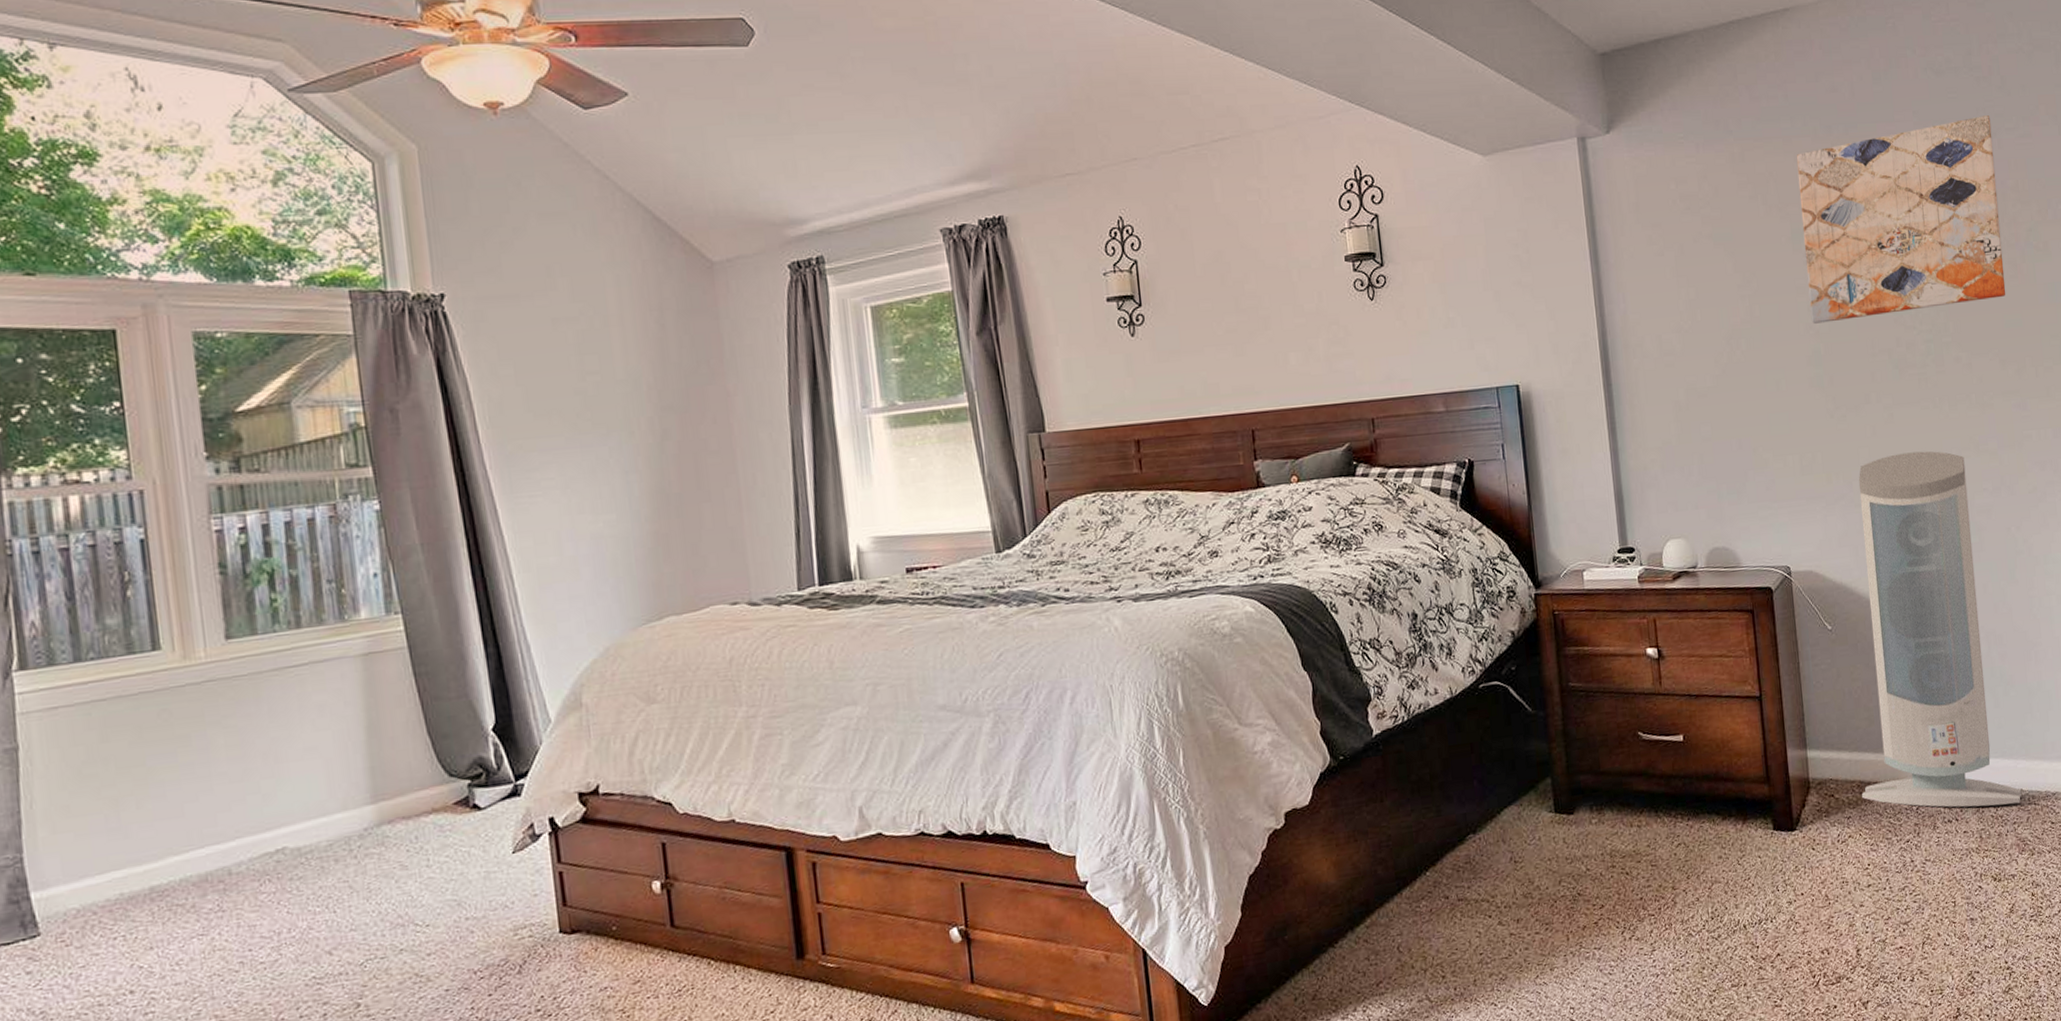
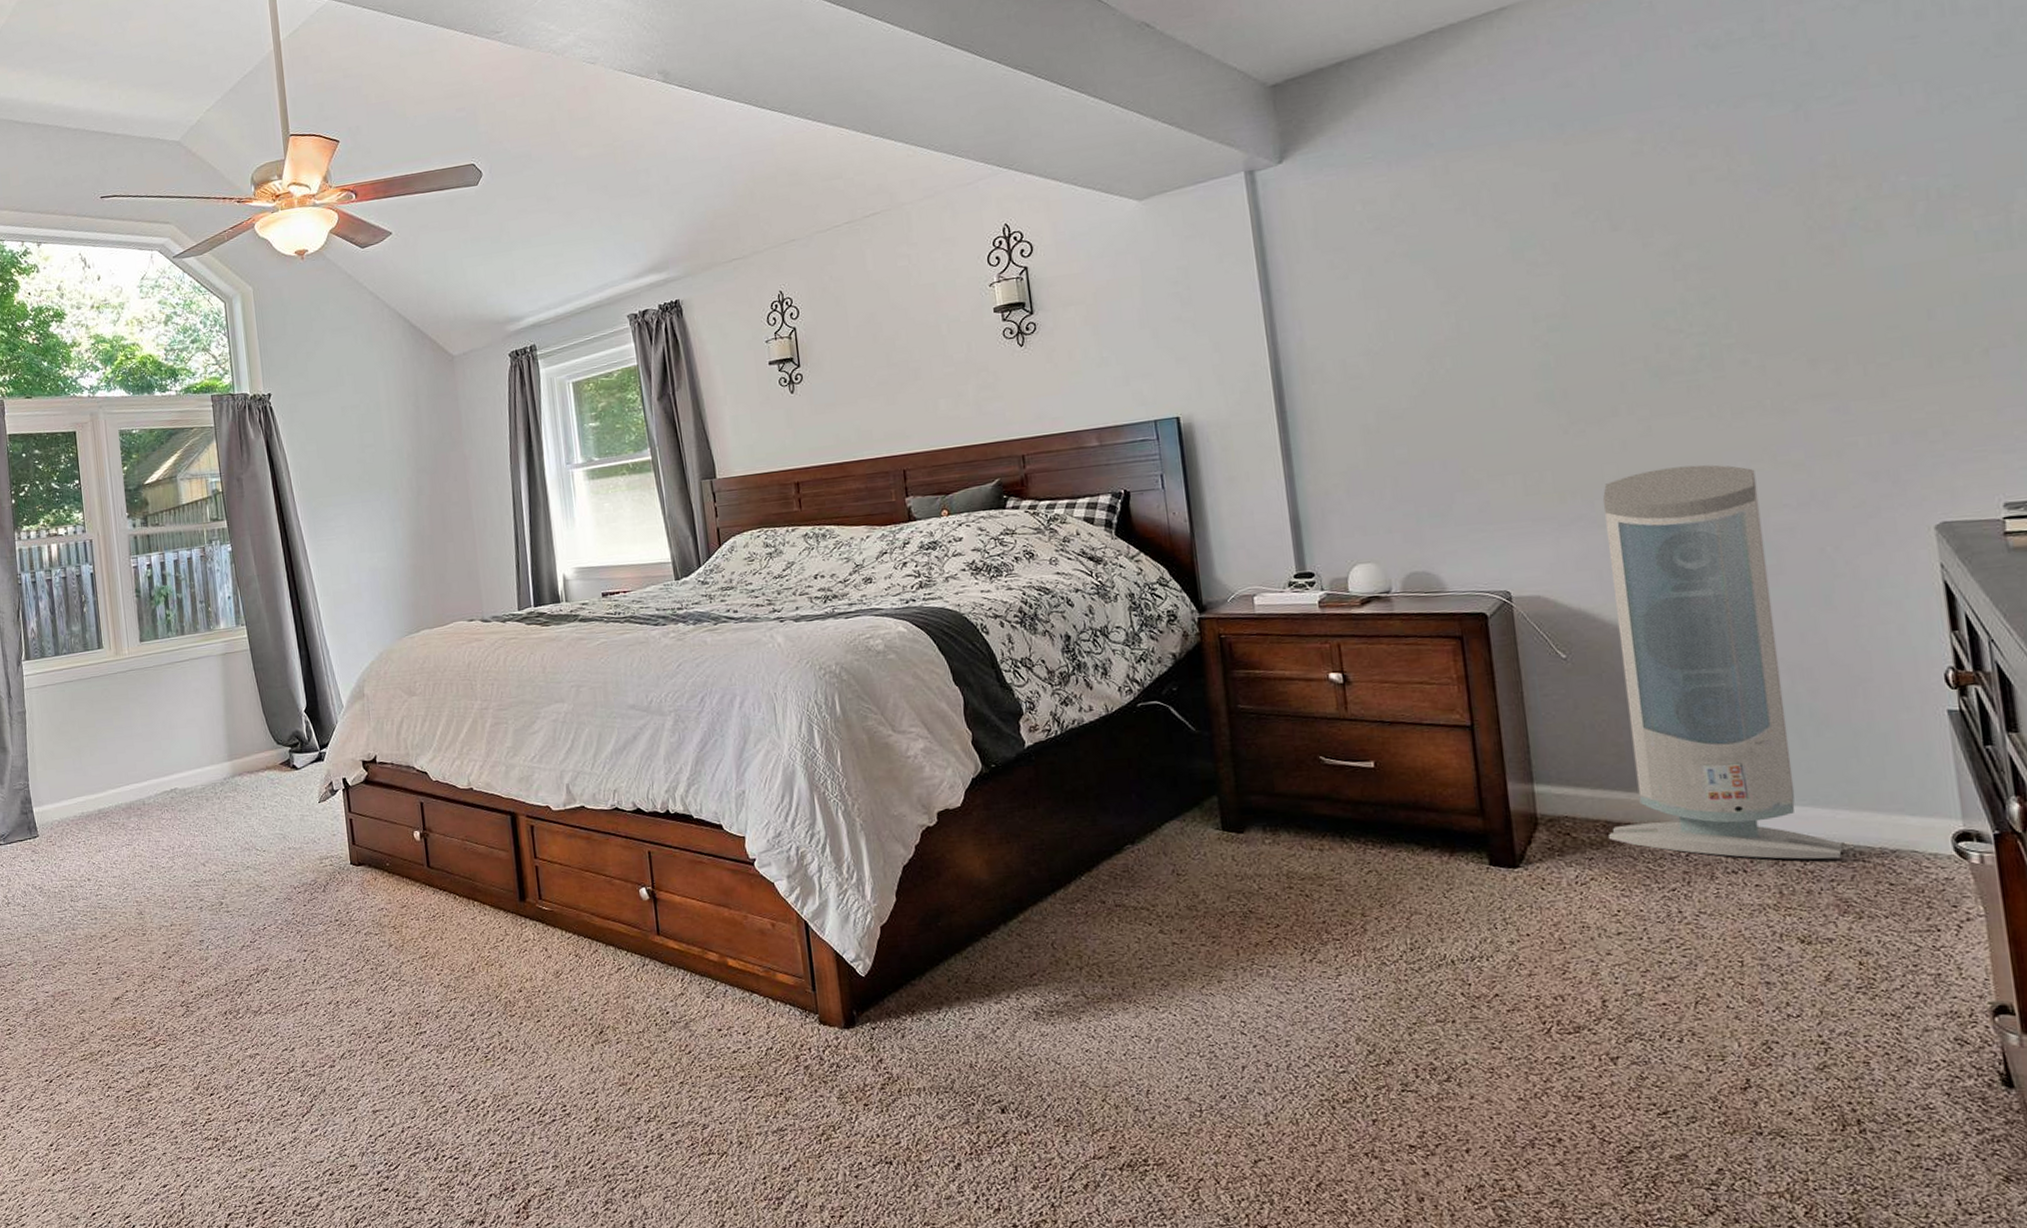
wall art: present [1796,115,2006,324] -> none [1516,86,1818,336]

